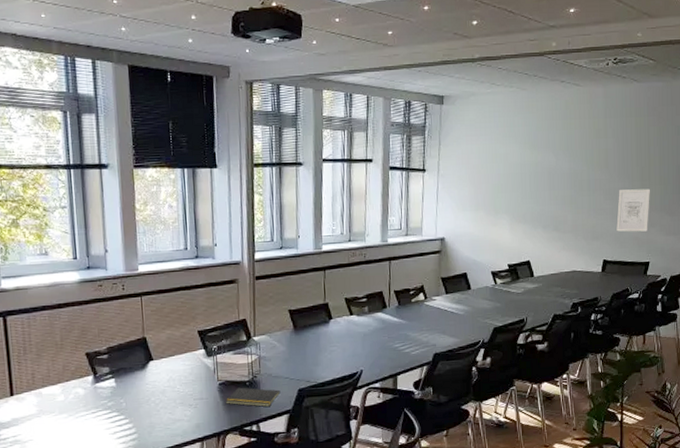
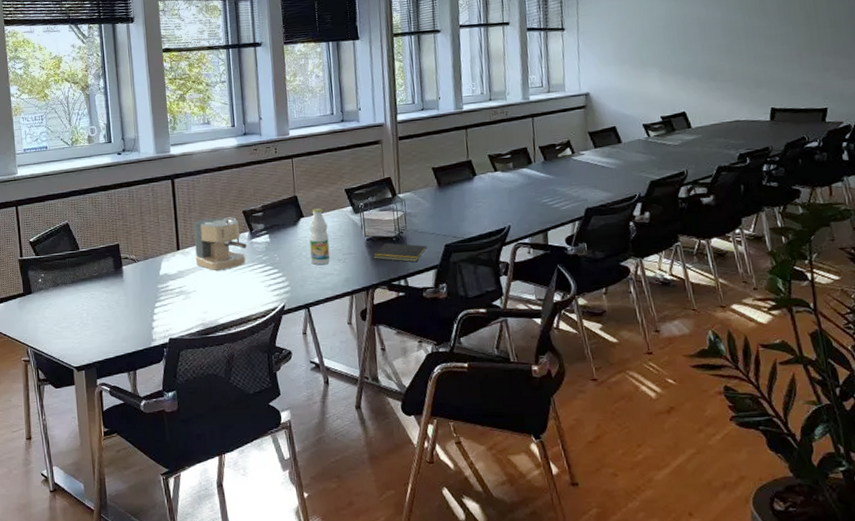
coffee maker: none [29,360,91,418] -> present [193,217,247,271]
bottle: none [159,350,181,411] -> present [309,208,331,265]
wall art: present [616,188,651,232] -> none [781,32,822,78]

